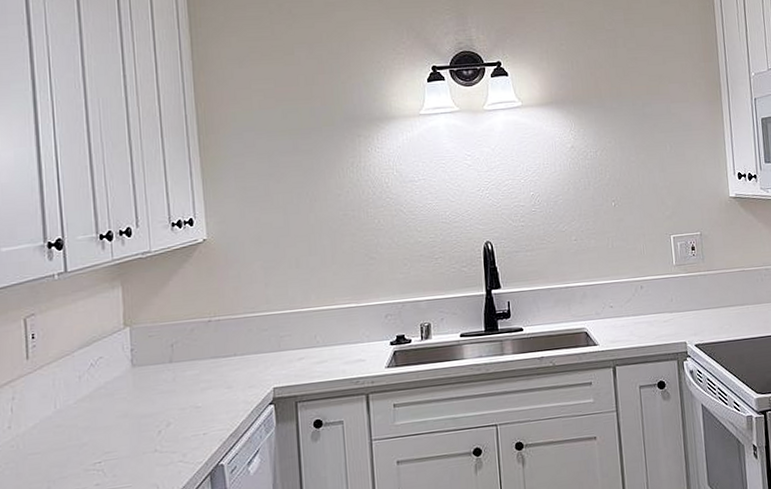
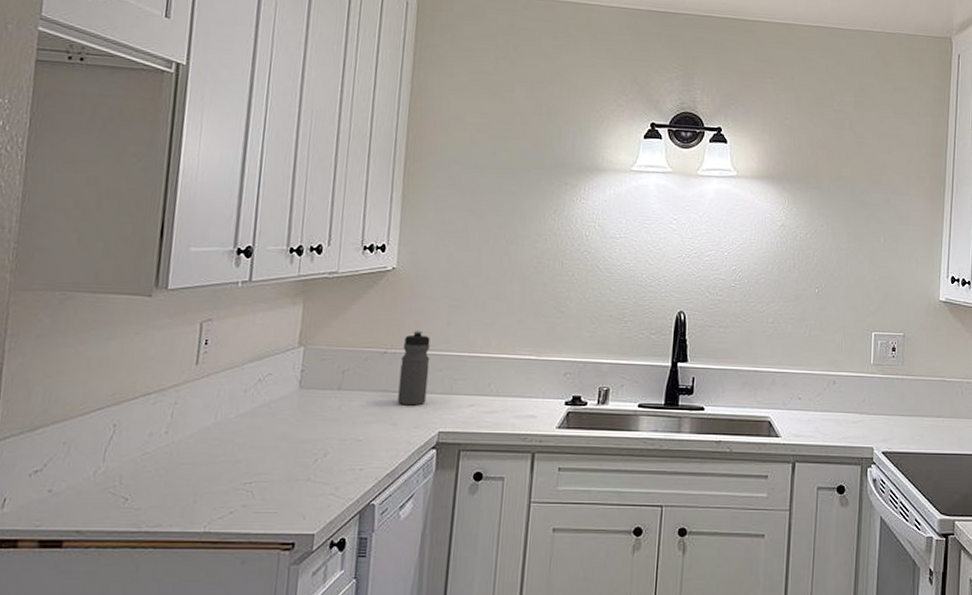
water bottle: none [226,295,257,368] -> present [397,330,431,406]

